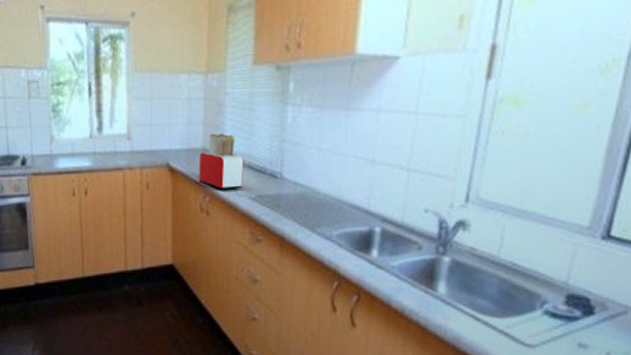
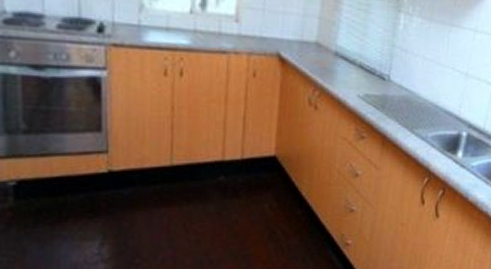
toaster: present [198,133,244,190] -> none [310,28,356,87]

